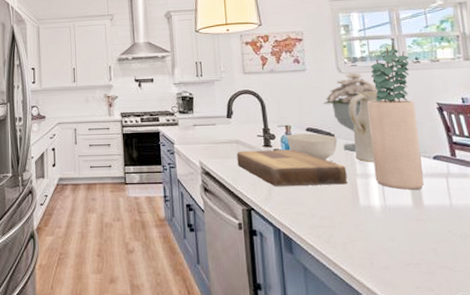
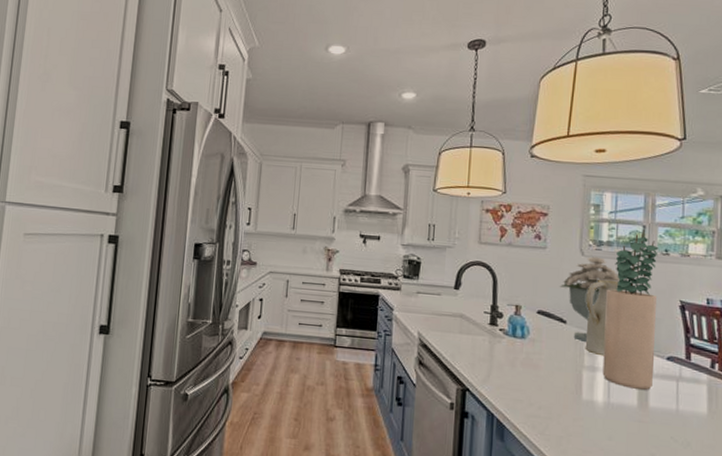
cutting board: present [236,149,348,187] -> none [458,326,574,376]
bowl: present [286,133,337,161] -> none [515,314,569,348]

